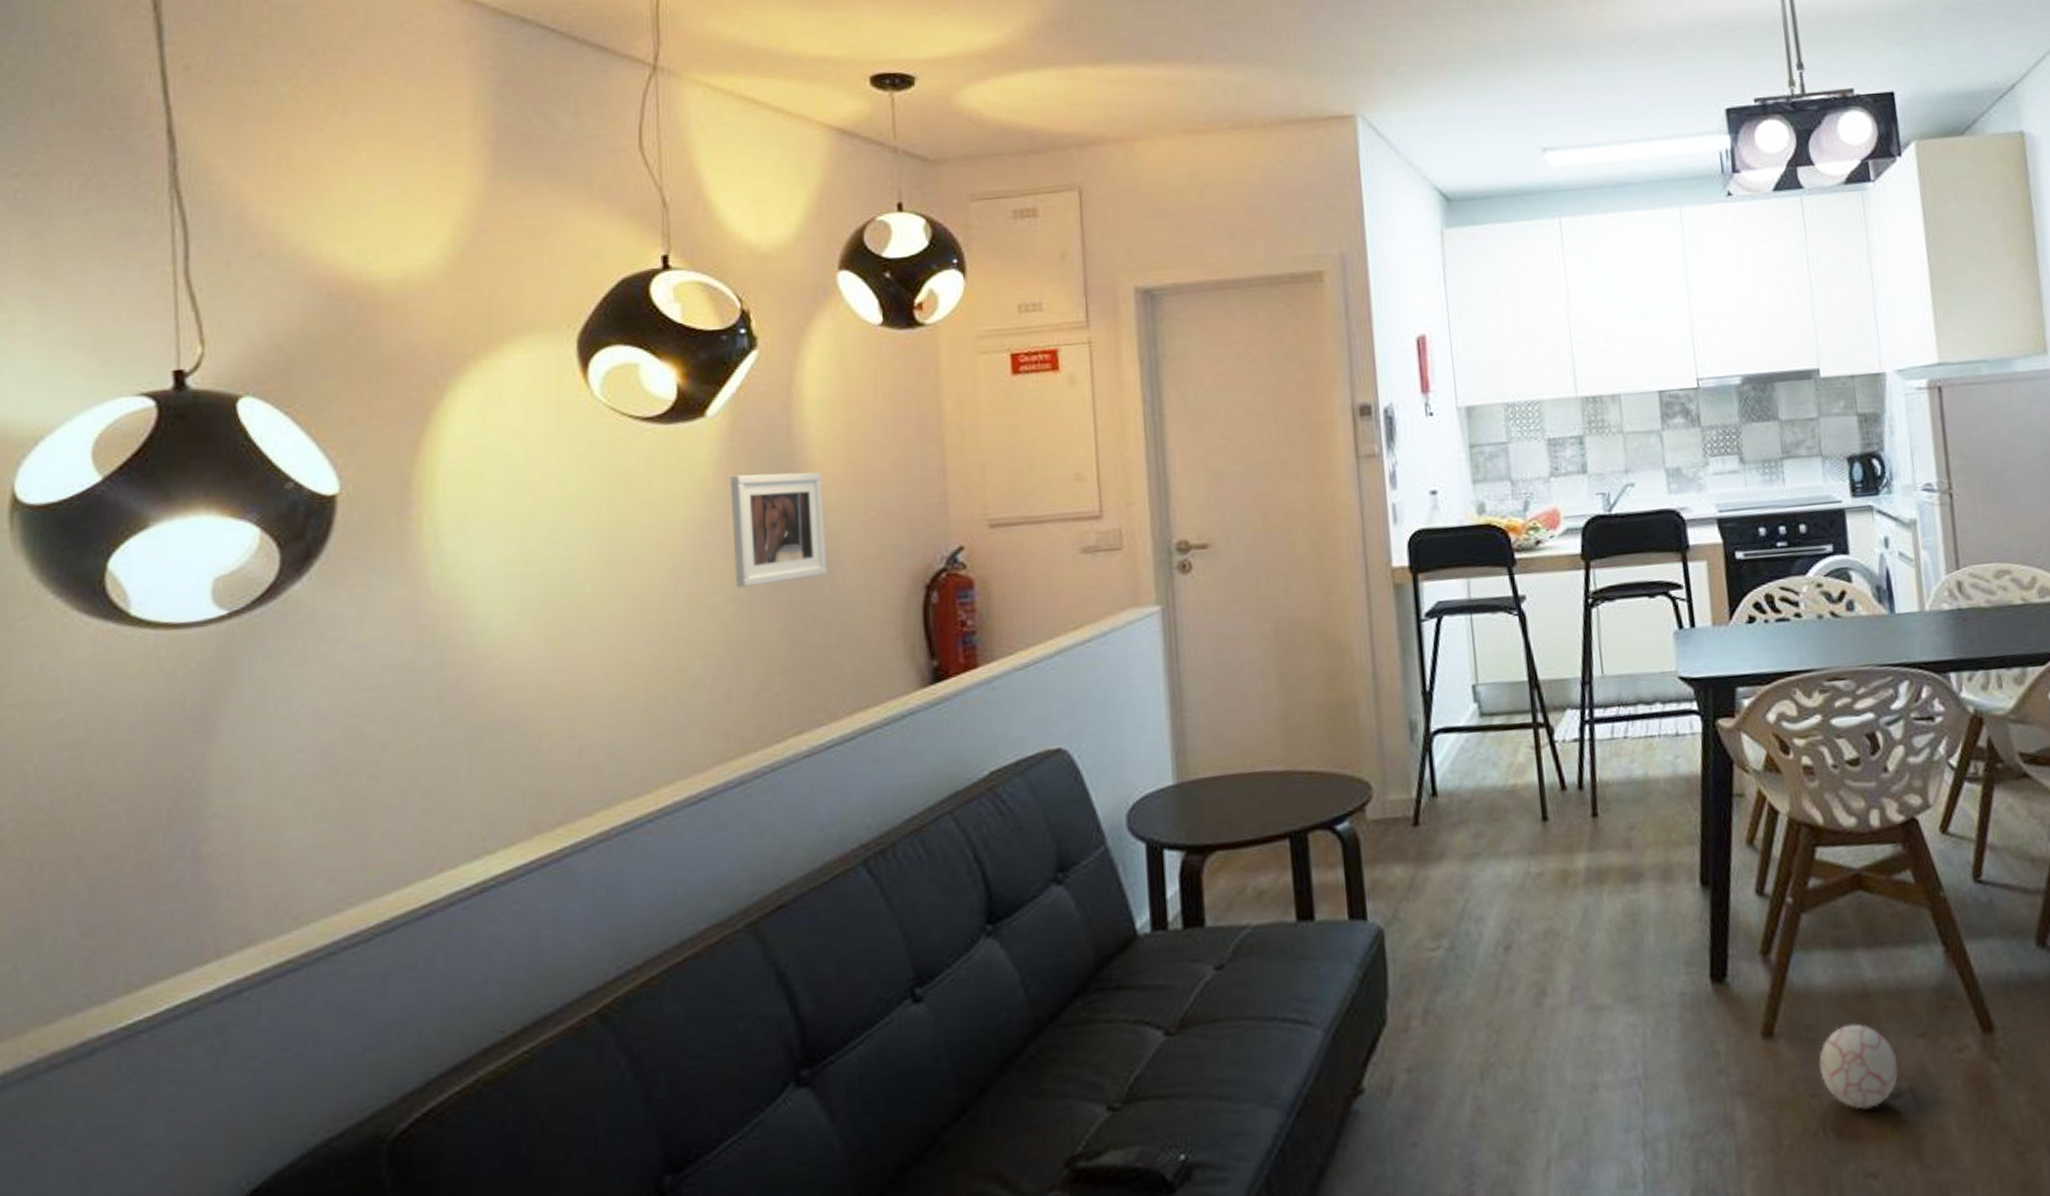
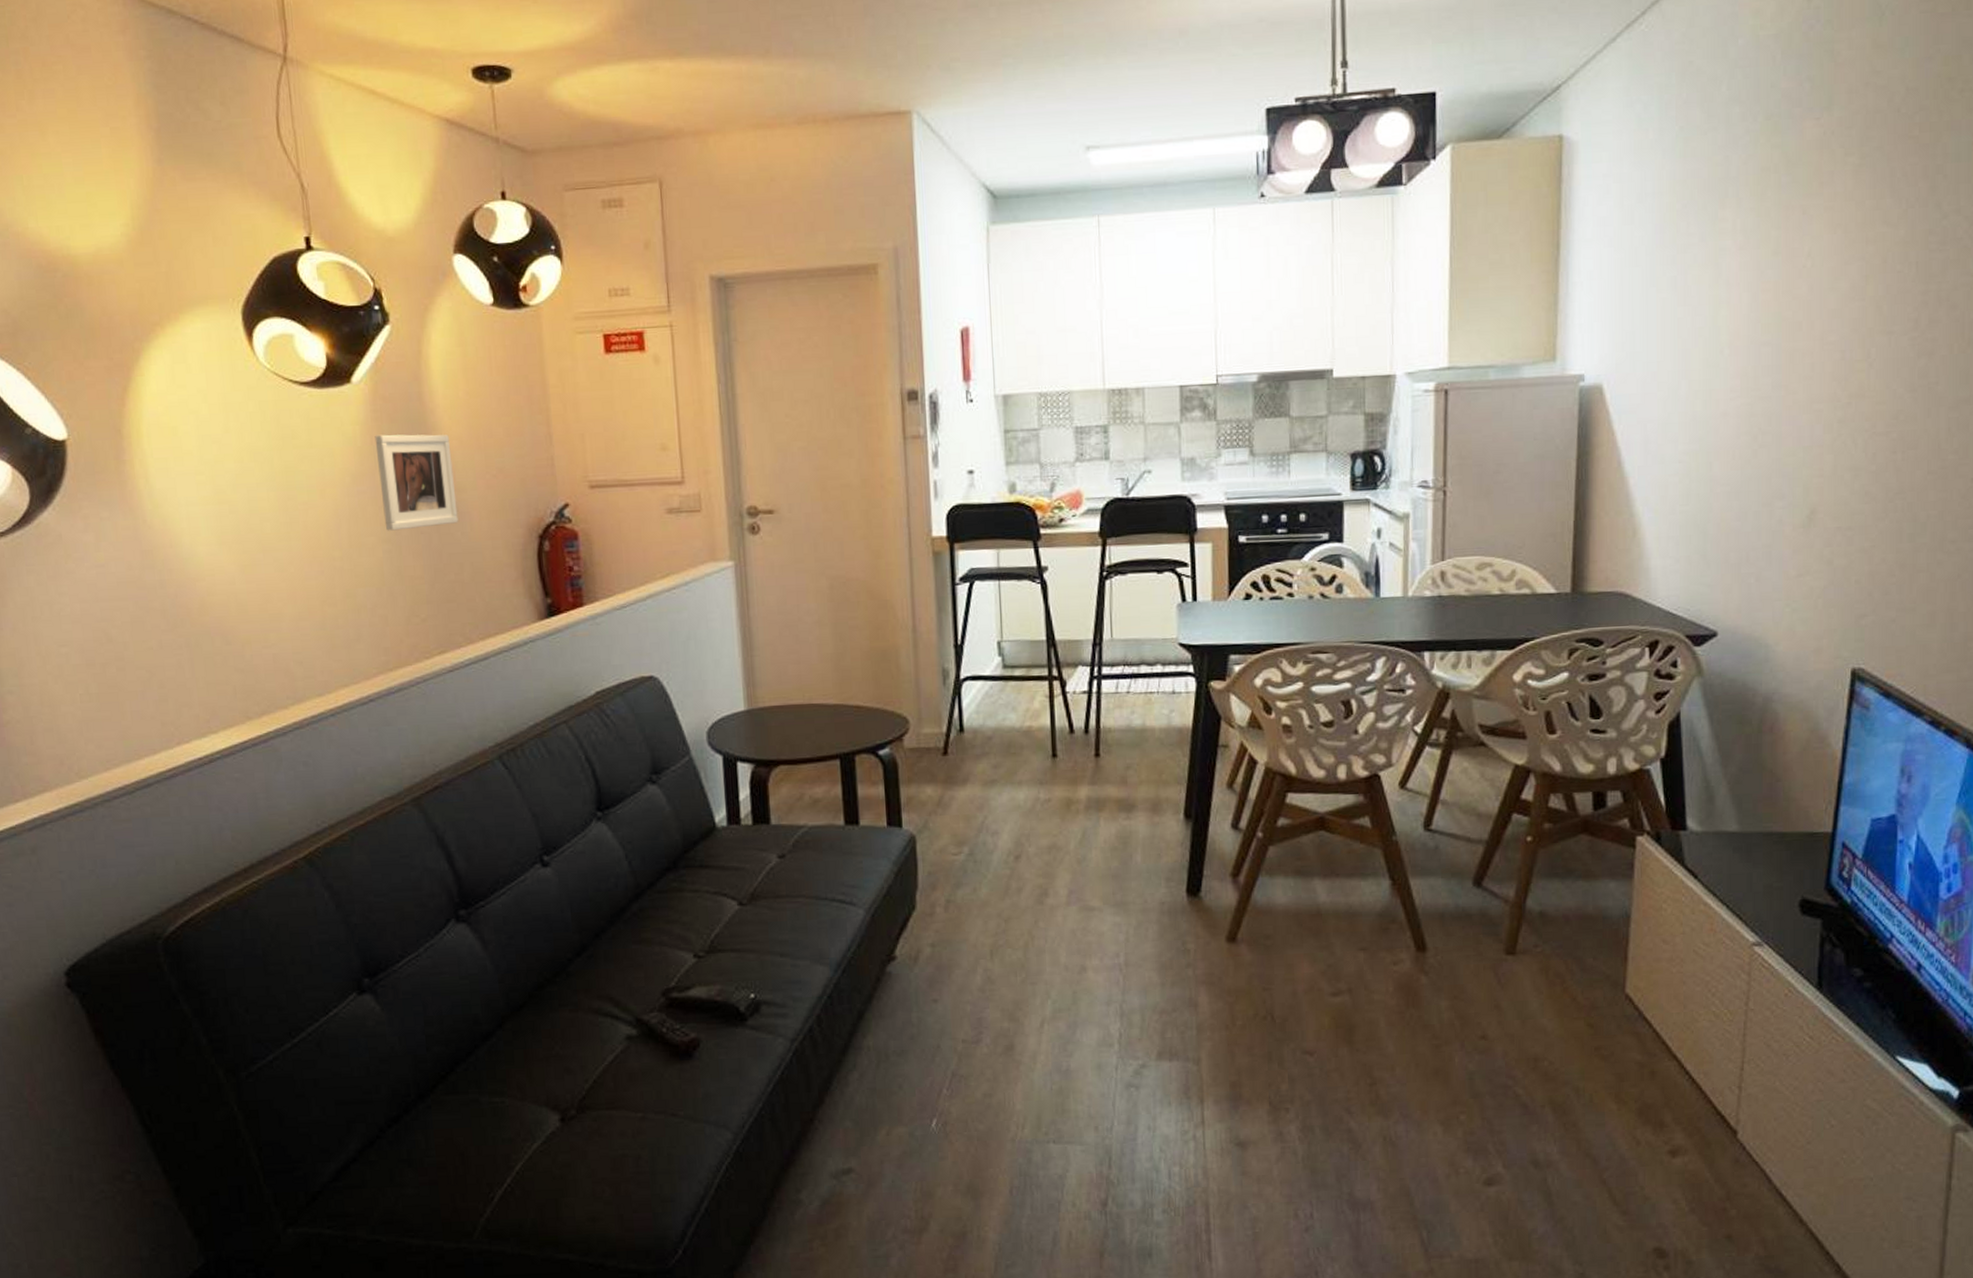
decorative ball: present [1819,1023,1899,1110] -> none [1273,936,1340,1003]

